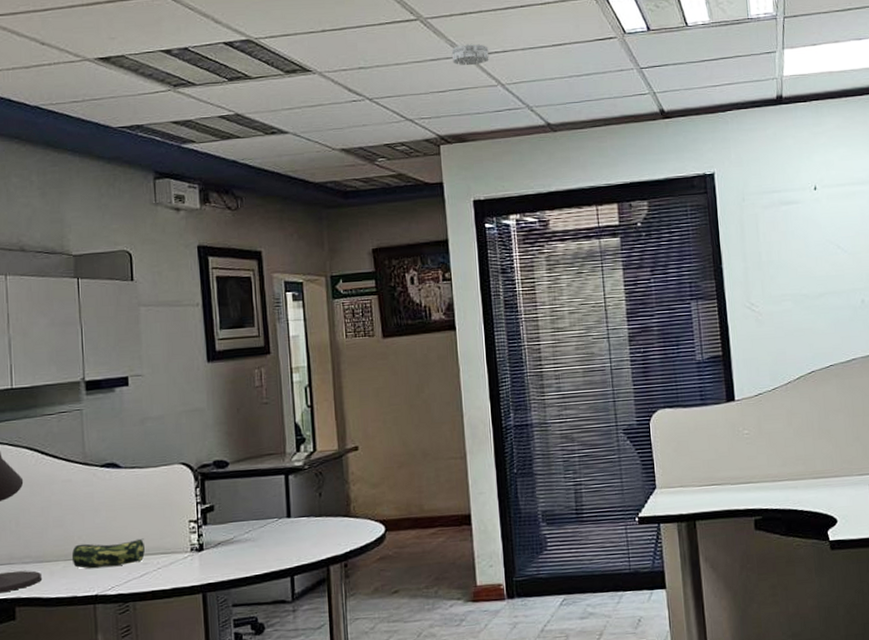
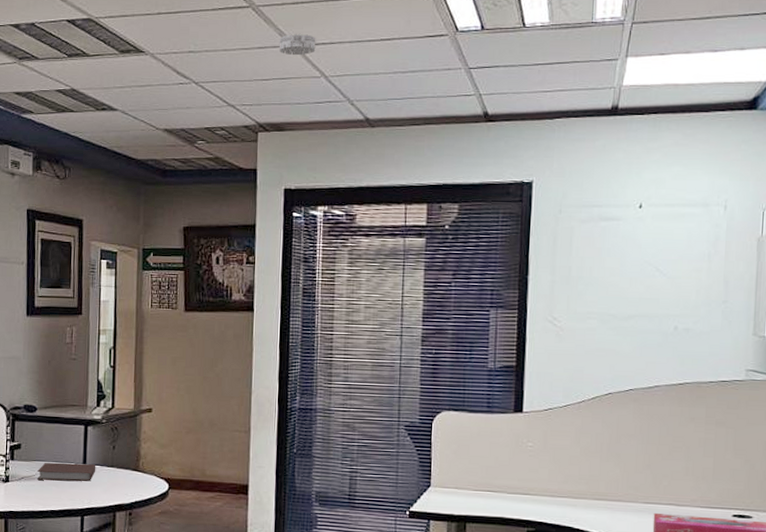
notebook: none [236,516,303,543] -> present [37,462,96,481]

